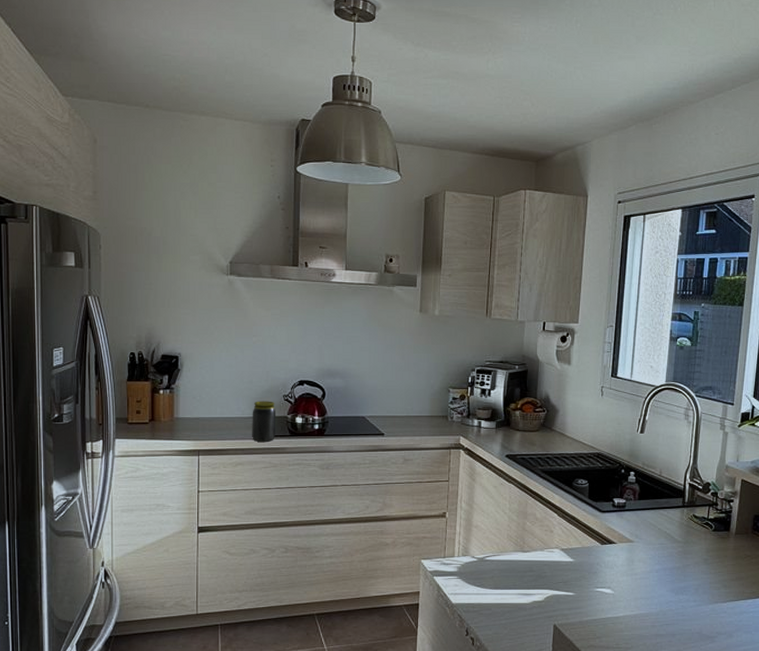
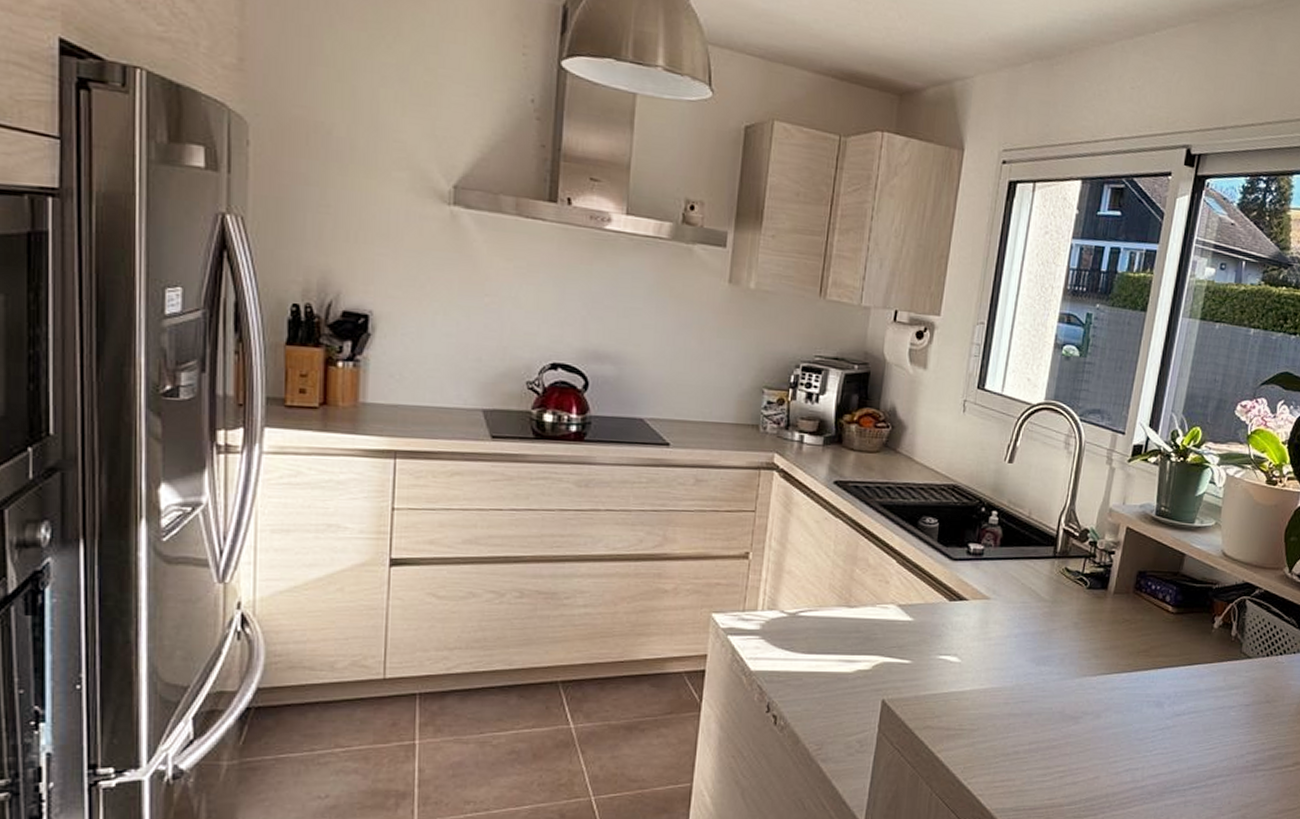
jar: present [252,401,276,442] -> none [477,387,515,445]

